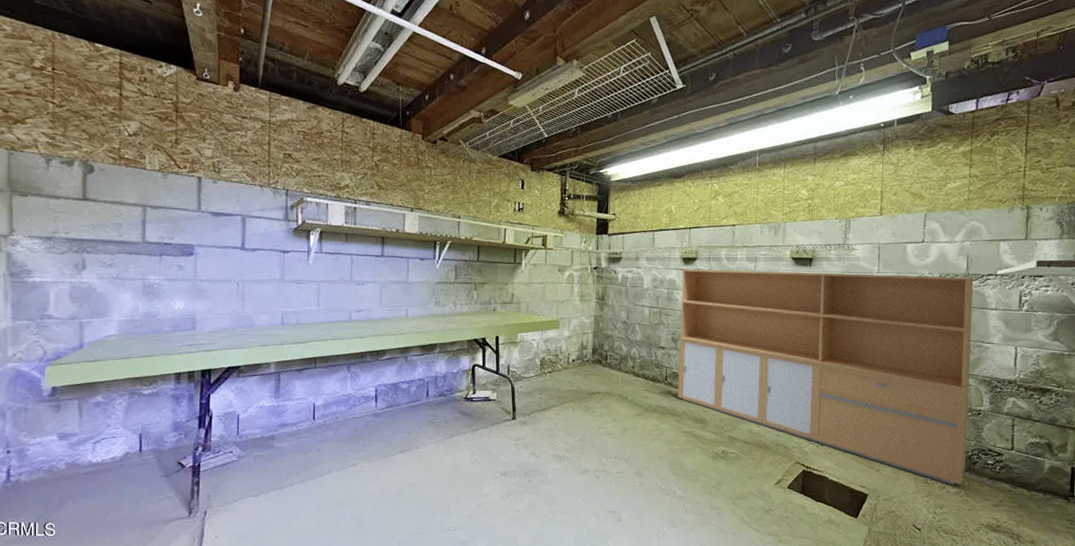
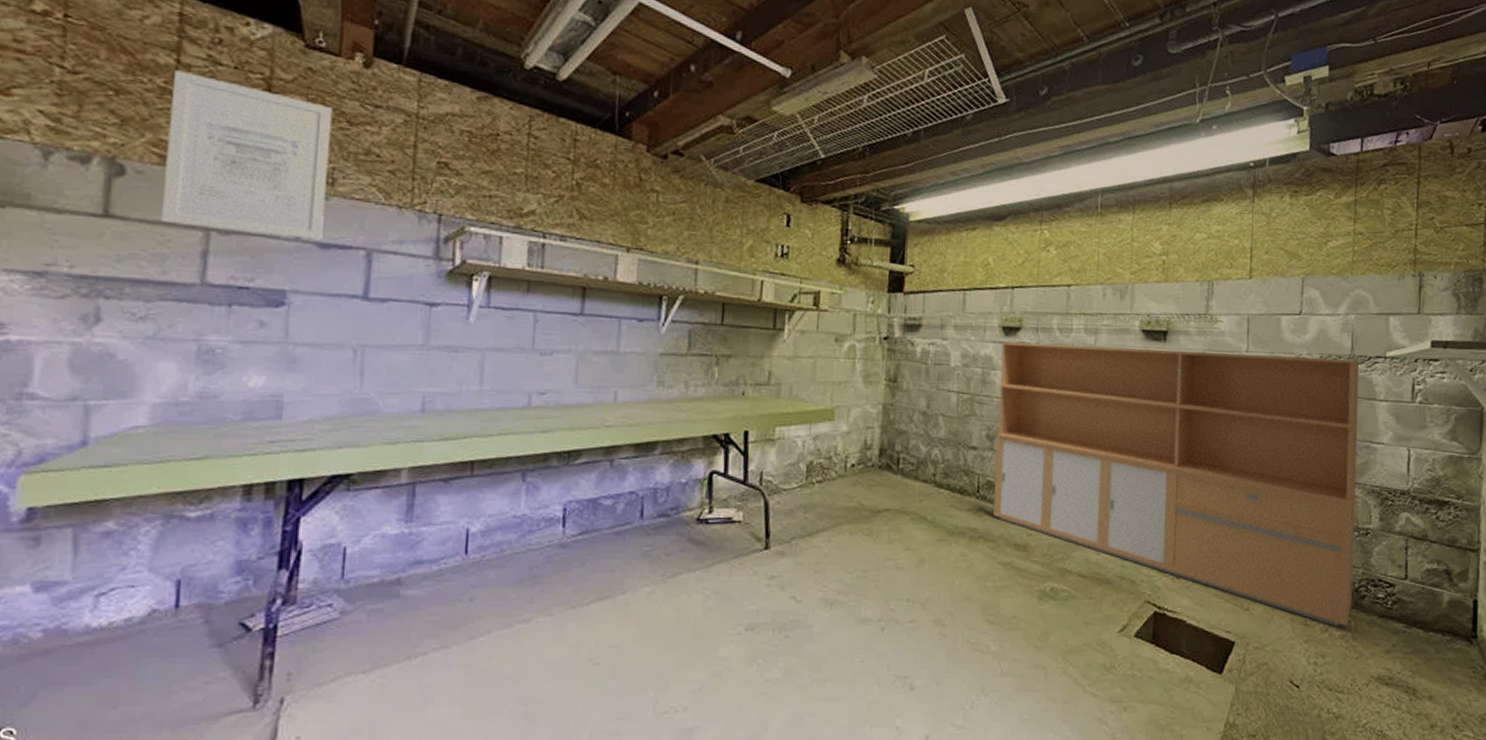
wall art: none [117,101,216,211] -> present [162,70,333,240]

